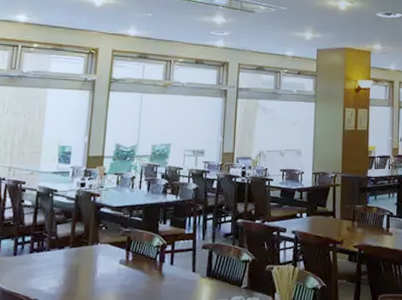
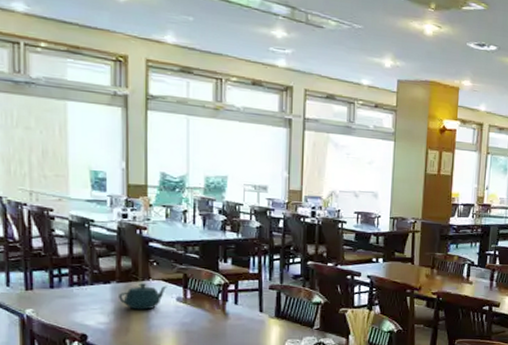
teapot: none [70,248,112,273] -> present [119,283,167,310]

